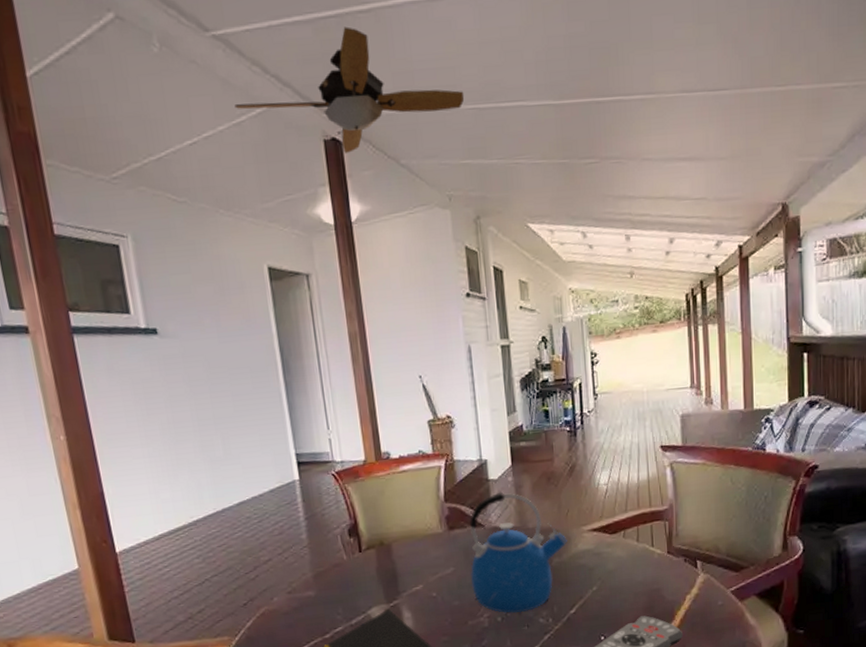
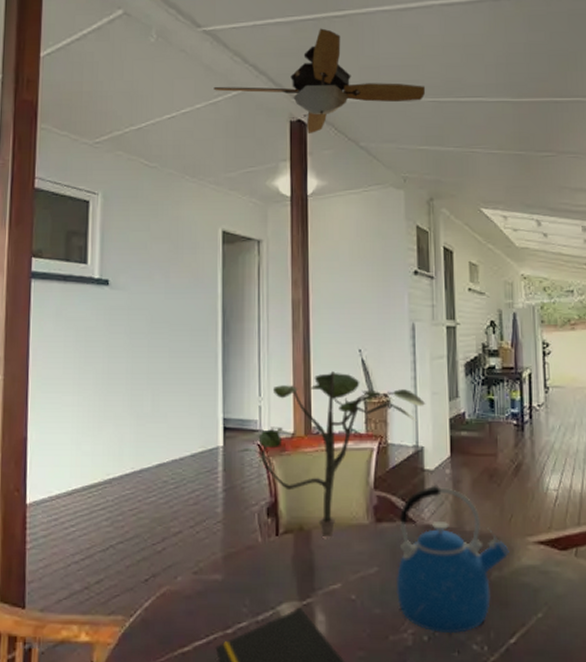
potted plant: none [313,398,487,549] -> present [237,370,426,538]

